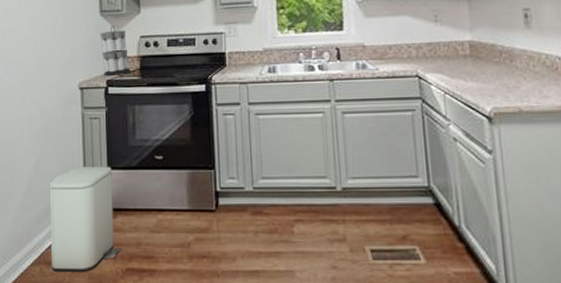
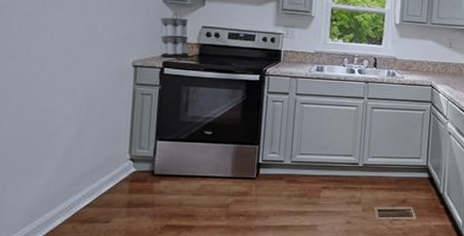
pedal bin: present [49,166,122,272] -> none [85,136,163,229]

